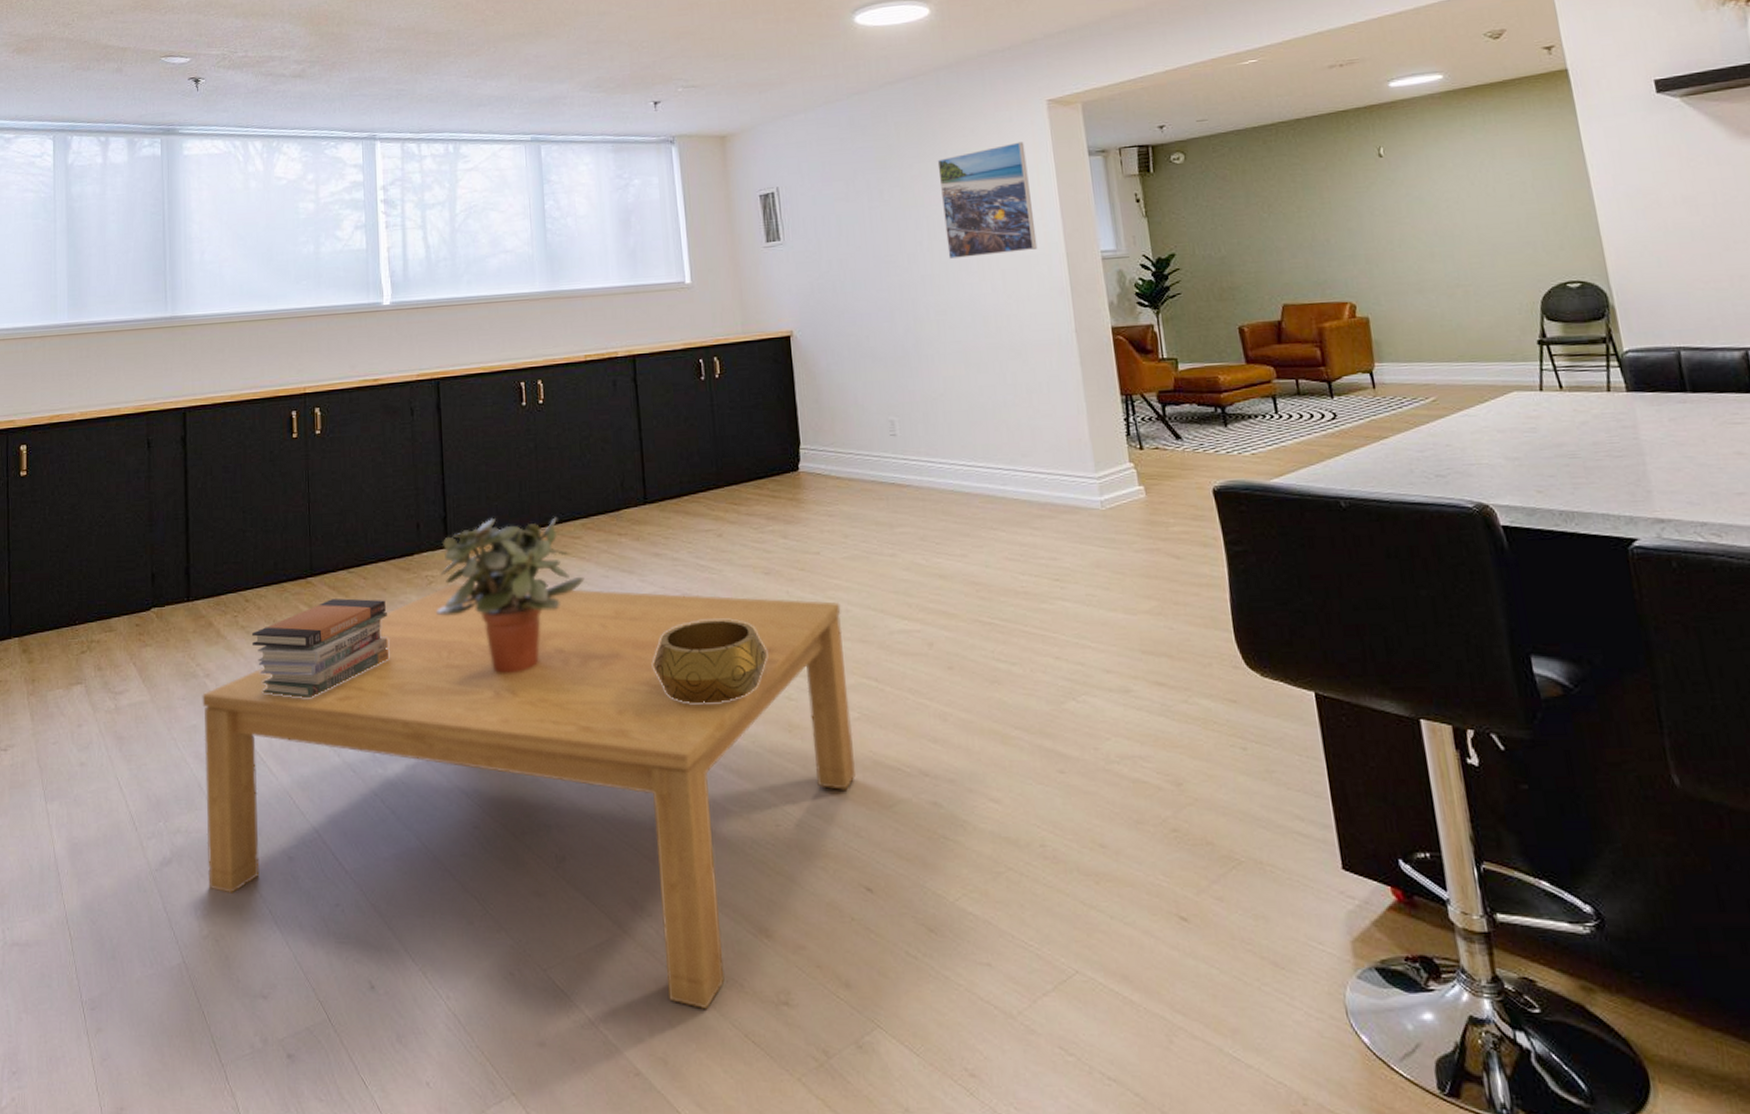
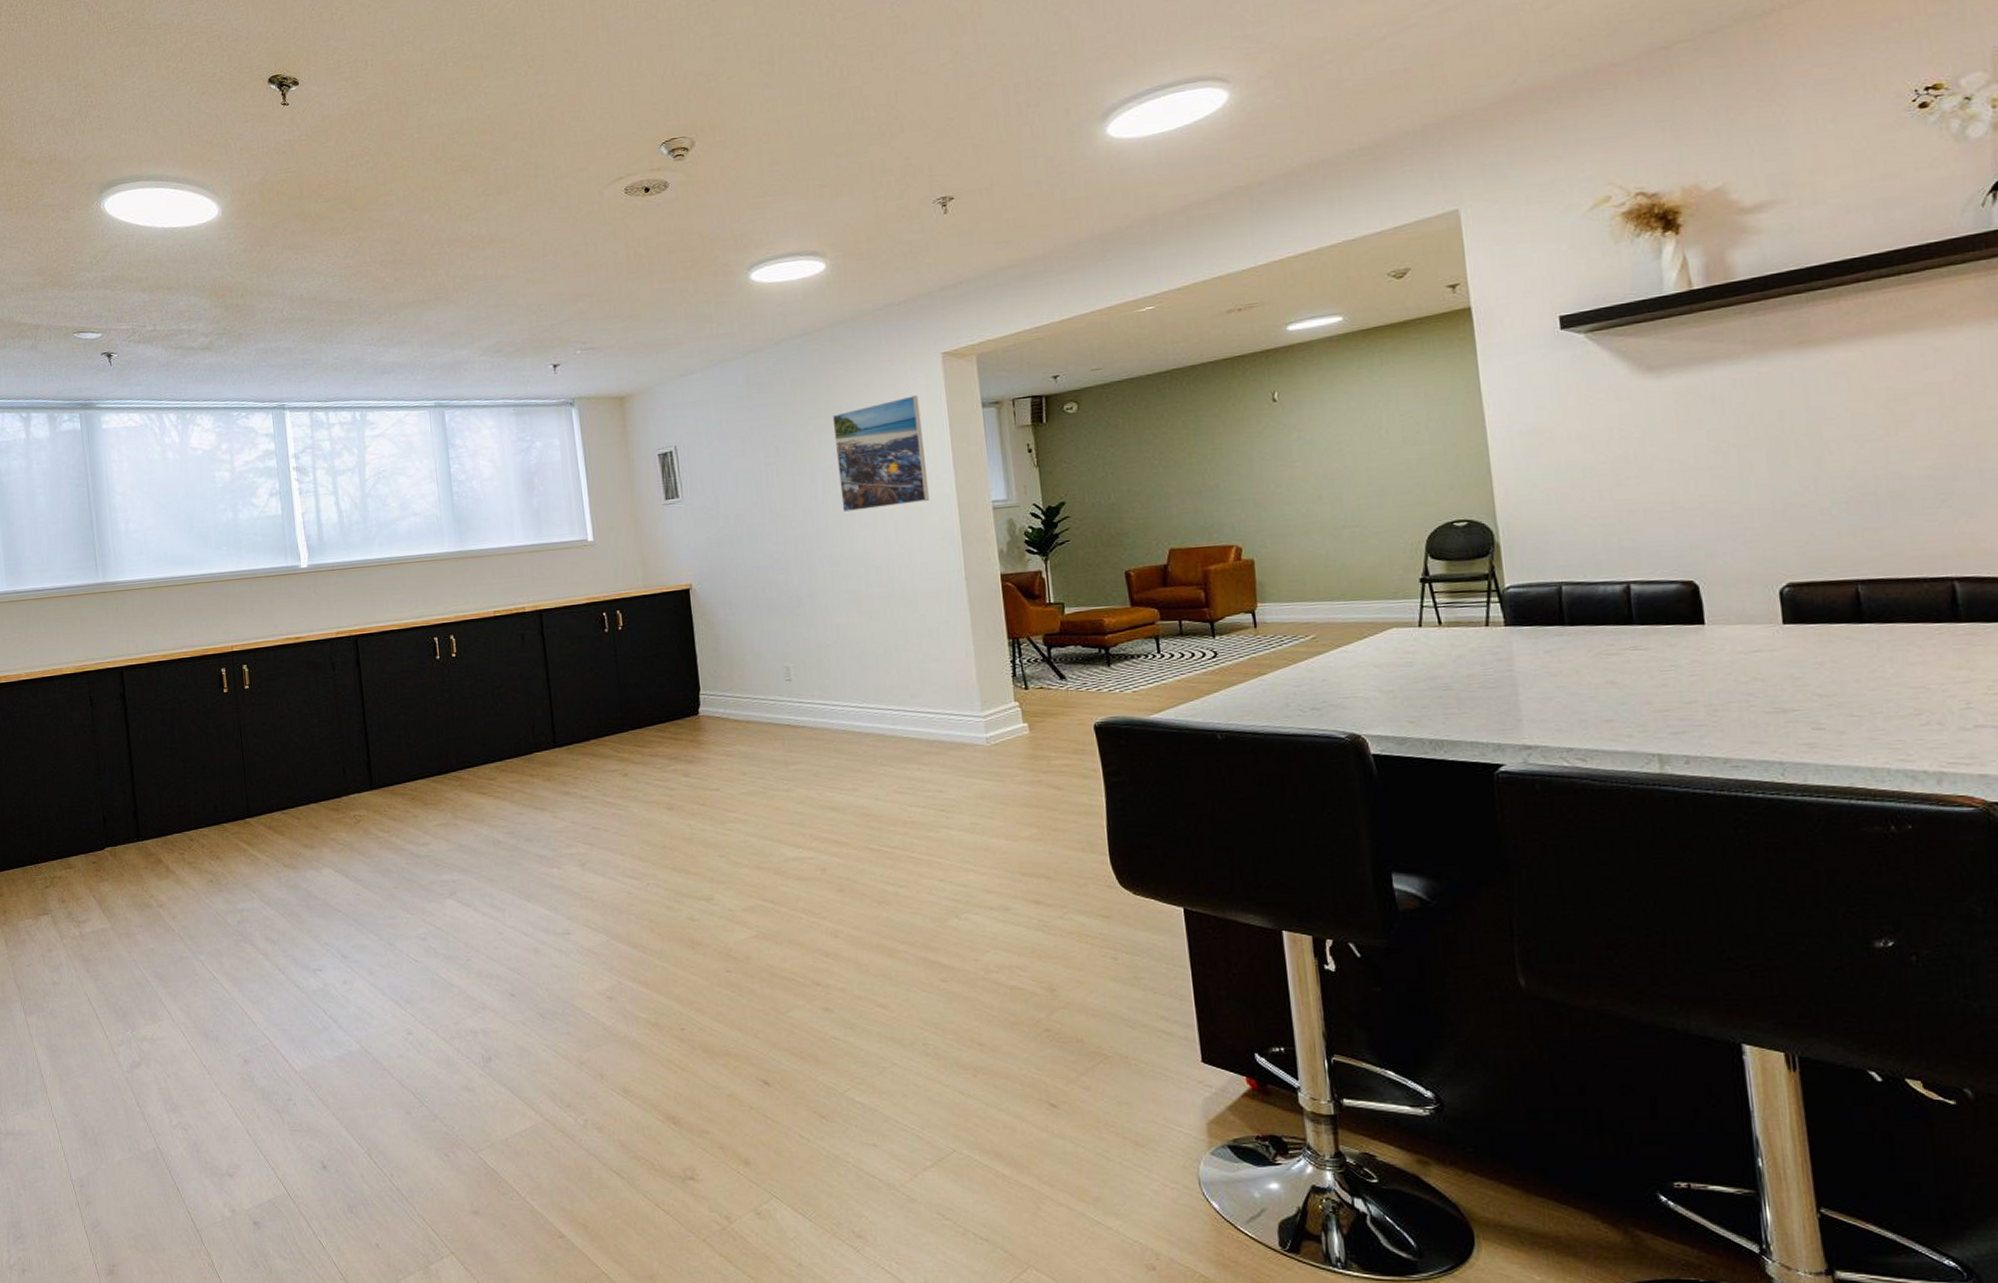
coffee table: present [202,584,855,1010] -> none [157,822,753,1184]
book stack: present [251,598,389,699] -> none [197,836,324,925]
potted plant: present [435,517,585,674] -> none [364,761,500,901]
decorative bowl: present [653,619,767,704] -> none [566,850,671,925]

